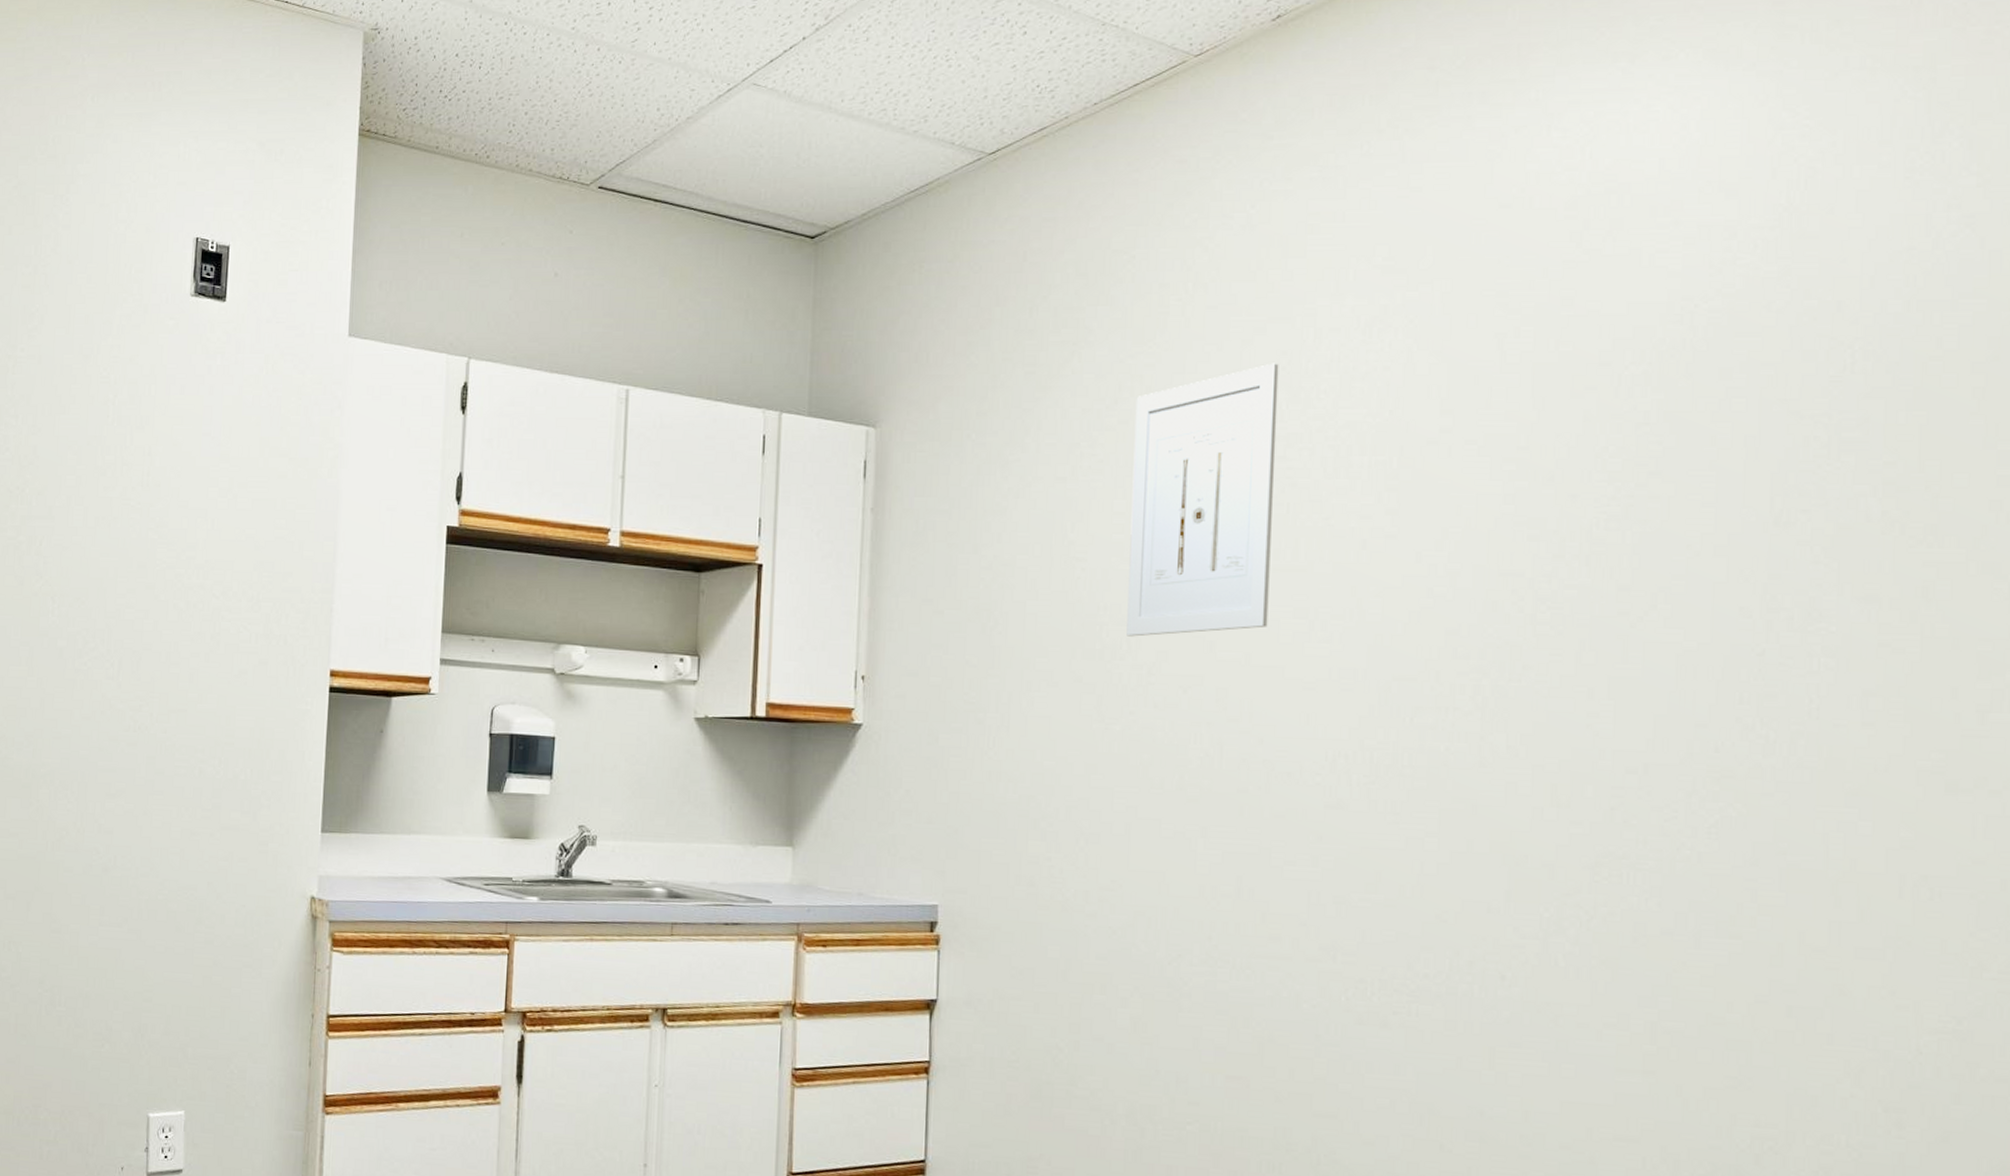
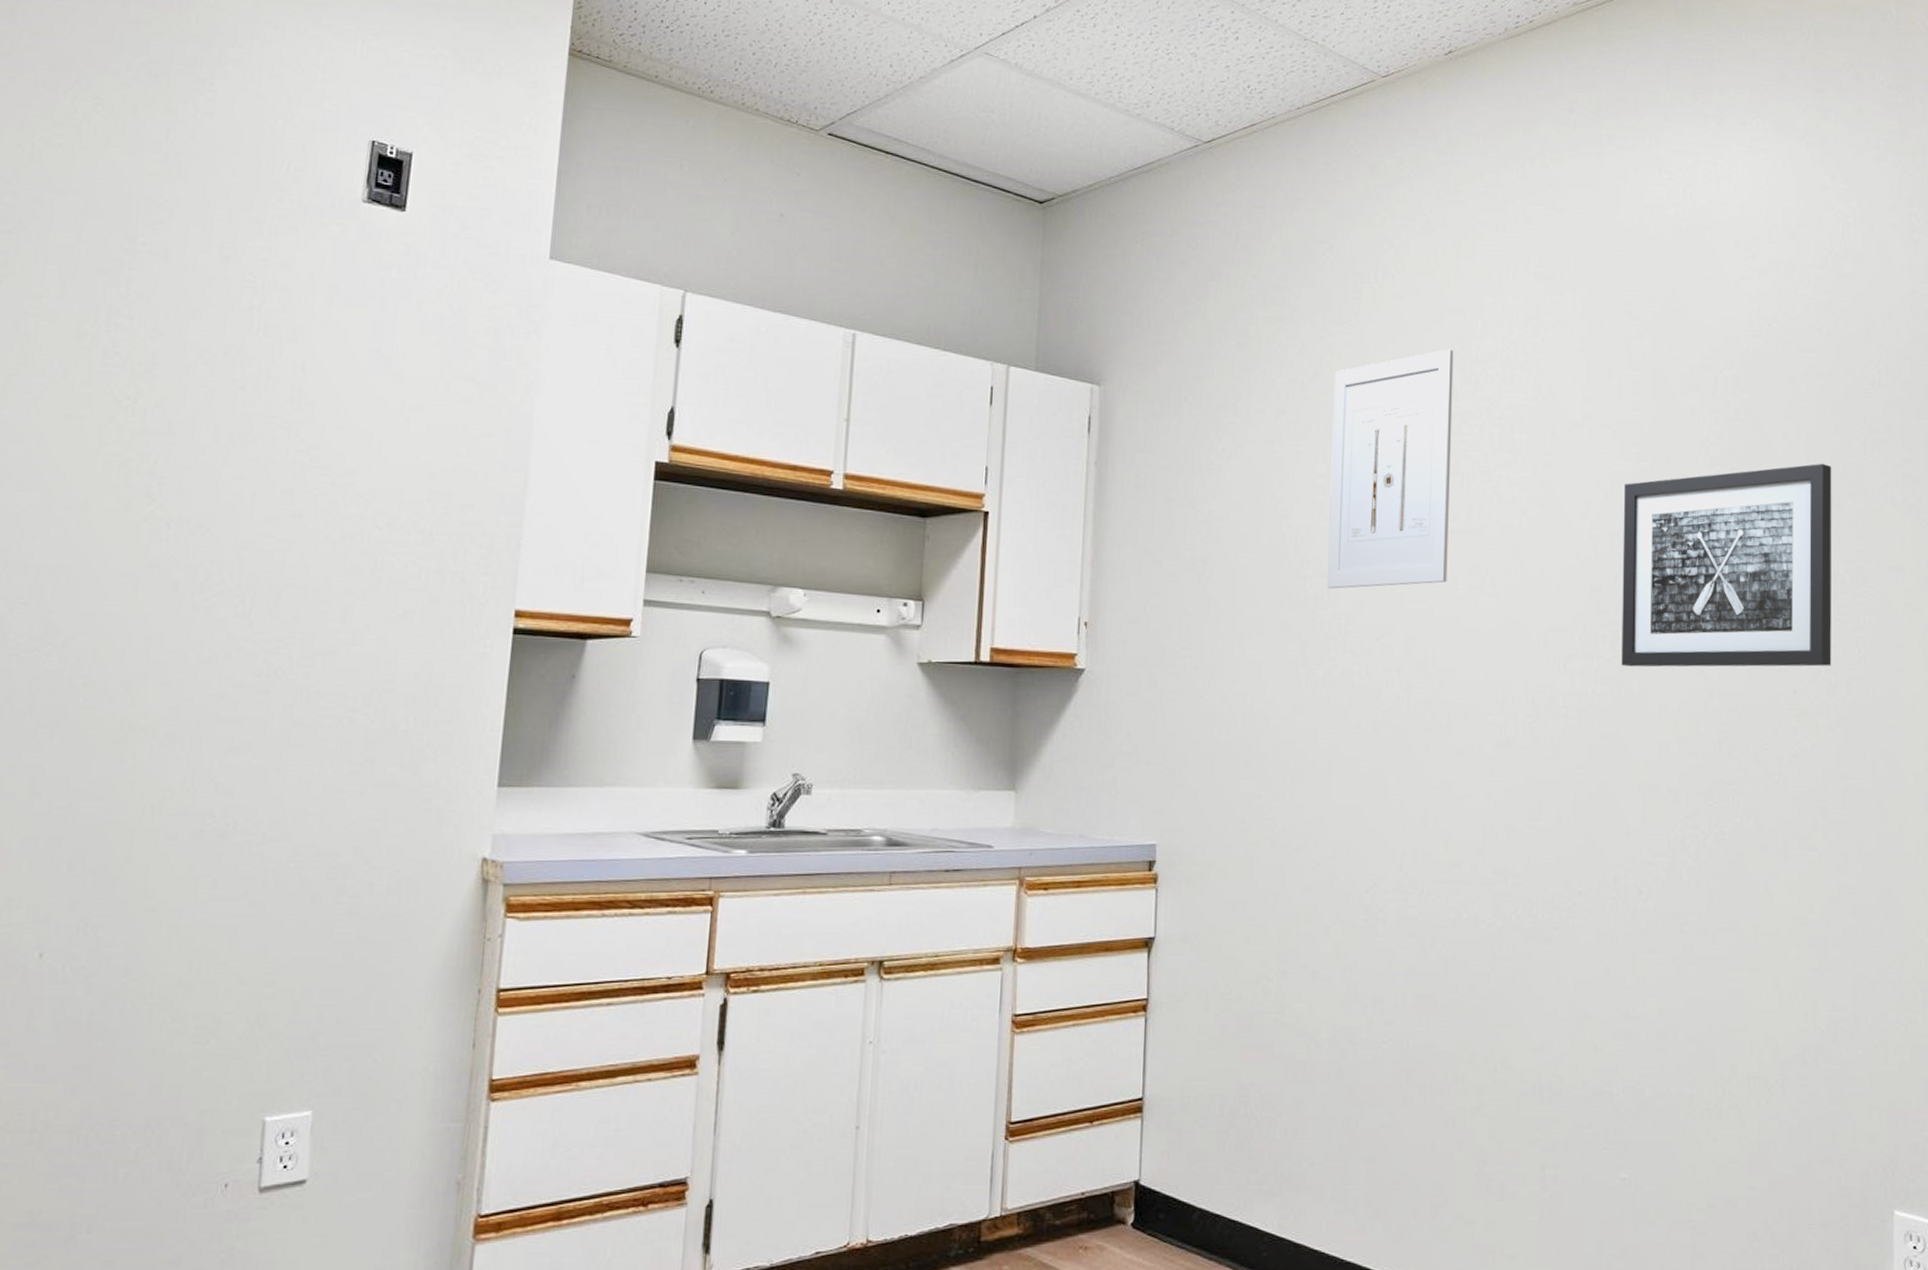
wall art: none [1484,472,1779,722] -> present [1621,463,1832,667]

